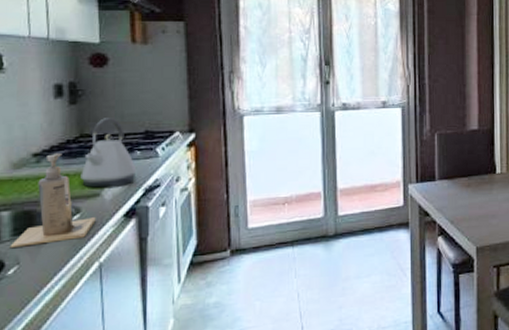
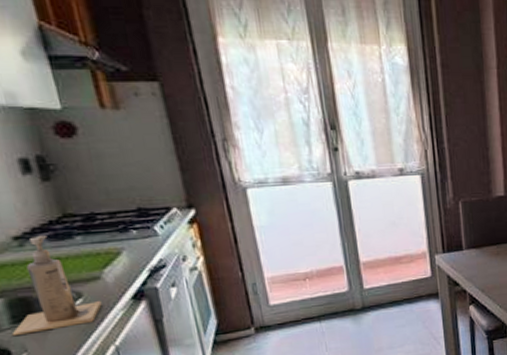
kettle: present [80,118,137,191] -> none [73,195,137,274]

